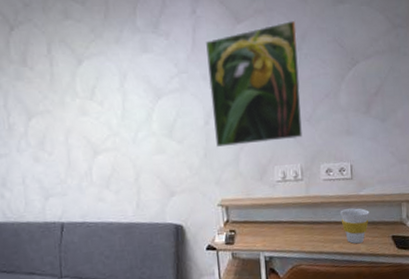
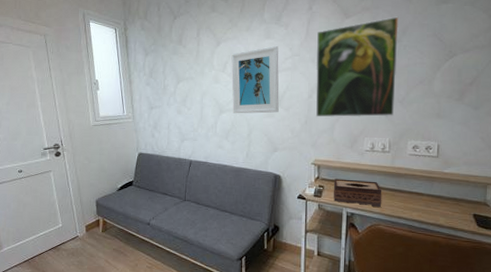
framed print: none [99,61,171,154] -> present [231,45,279,114]
tissue box: none [246,215,301,247] -> present [334,178,382,207]
cup: present [340,208,370,244] -> none [422,183,452,216]

